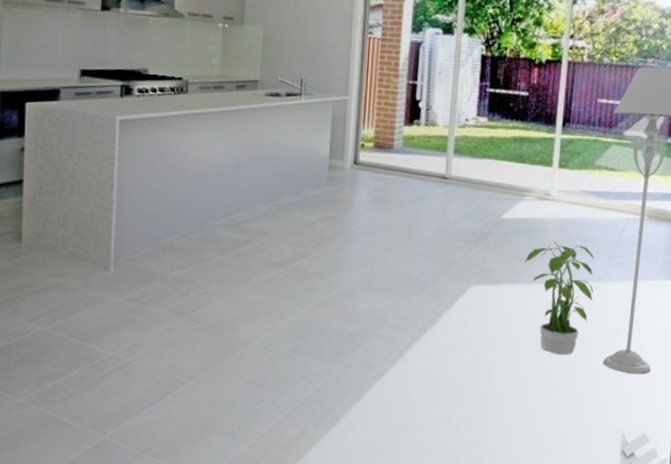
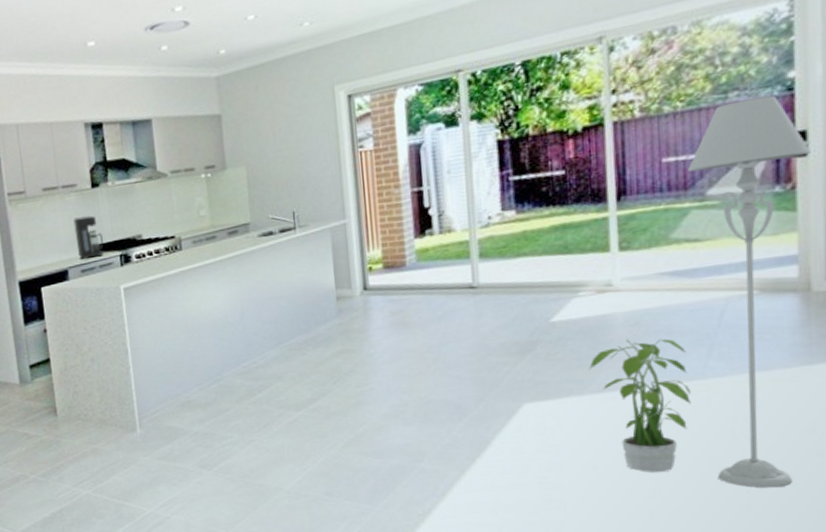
coffee maker: none [74,37,105,83] -> present [73,215,104,260]

